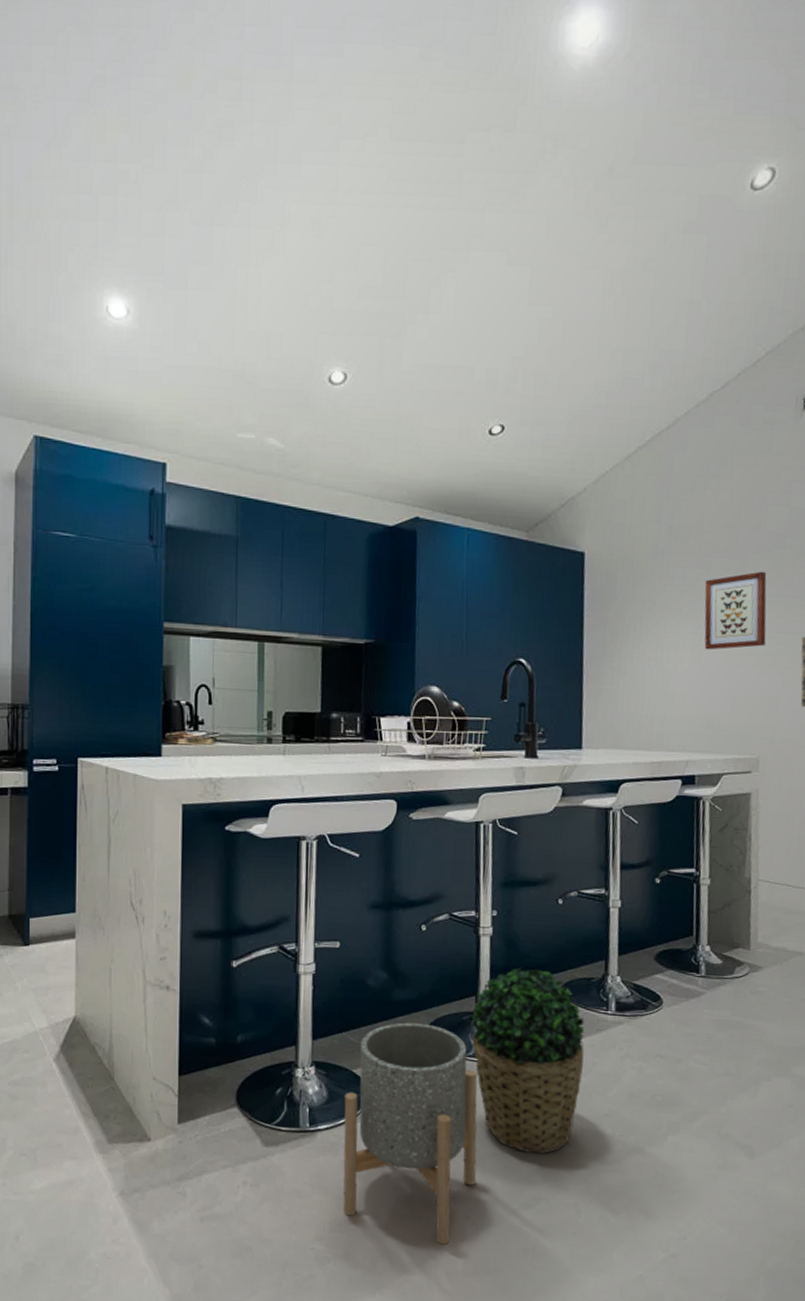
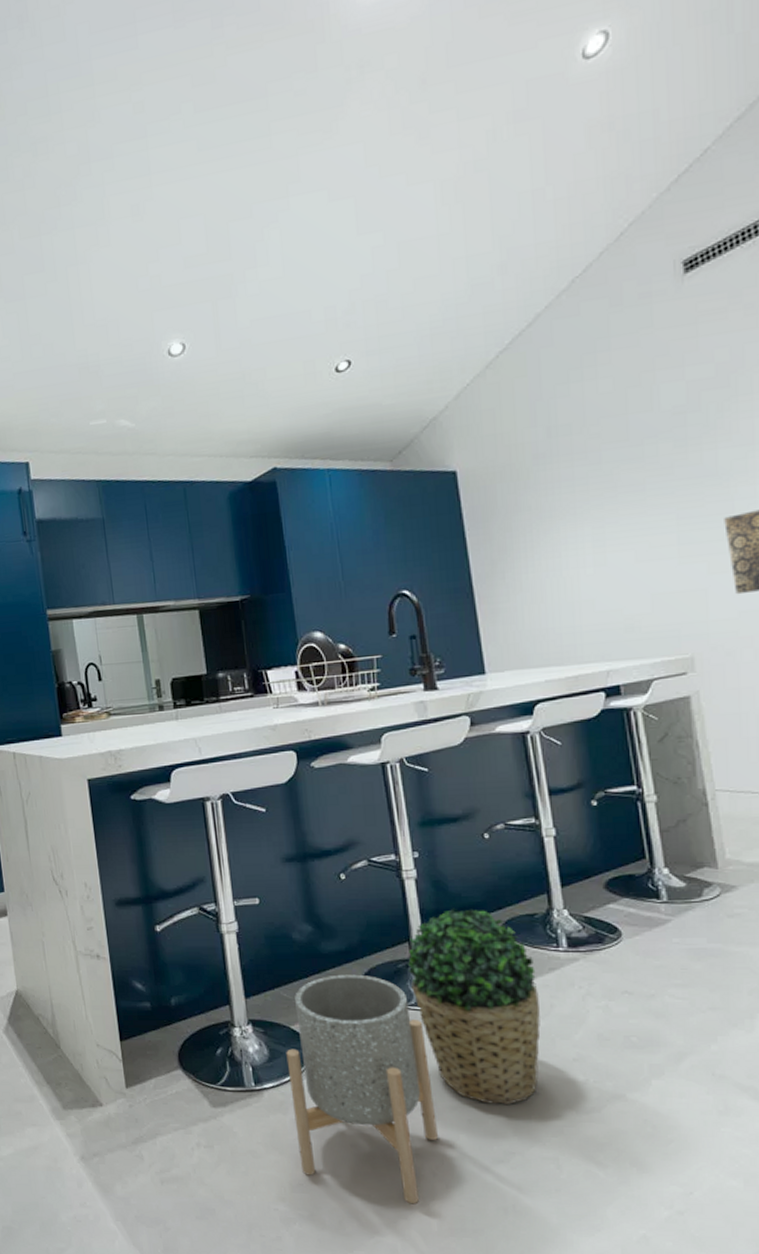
wall art: present [704,571,767,650] -> none [597,454,680,550]

